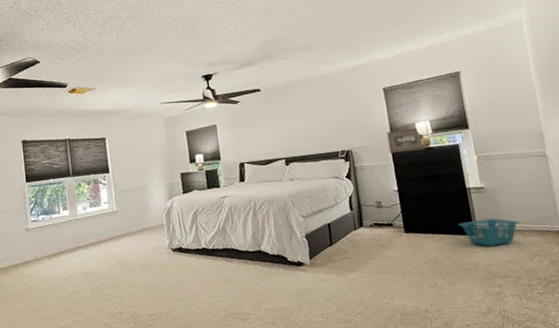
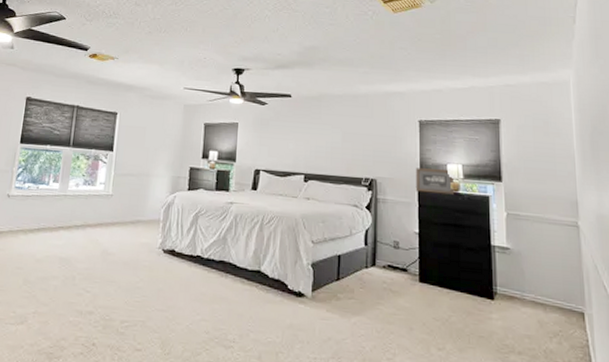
laundry basket: present [458,218,520,247] -> none [477,282,543,317]

